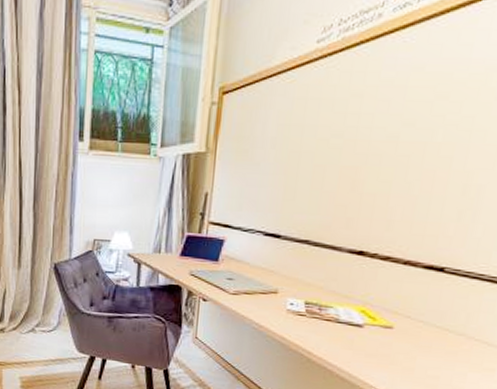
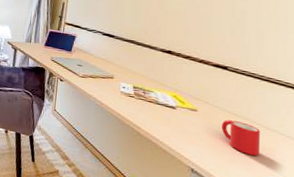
mug: none [423,337,480,379] -> present [221,120,261,156]

